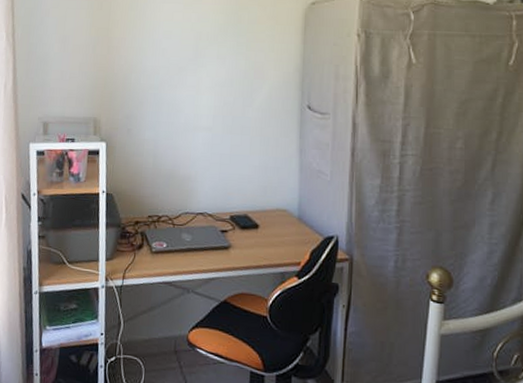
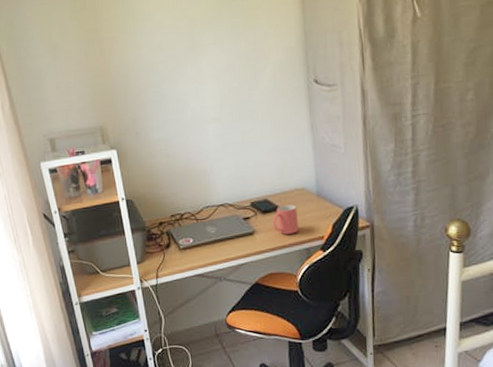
mug: none [249,224,276,255] -> present [272,205,299,235]

